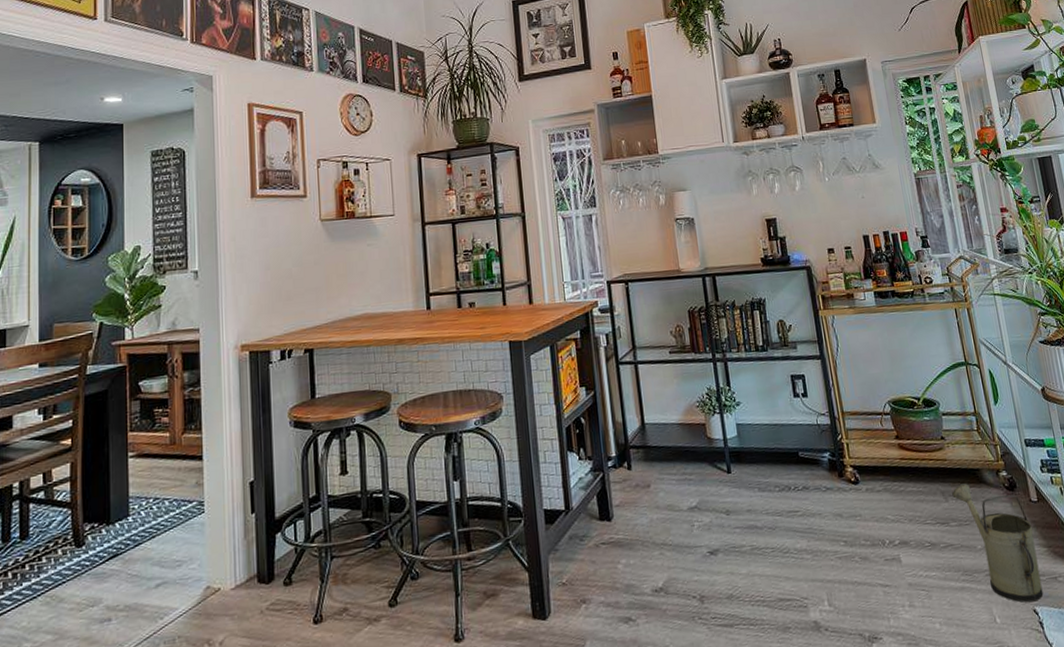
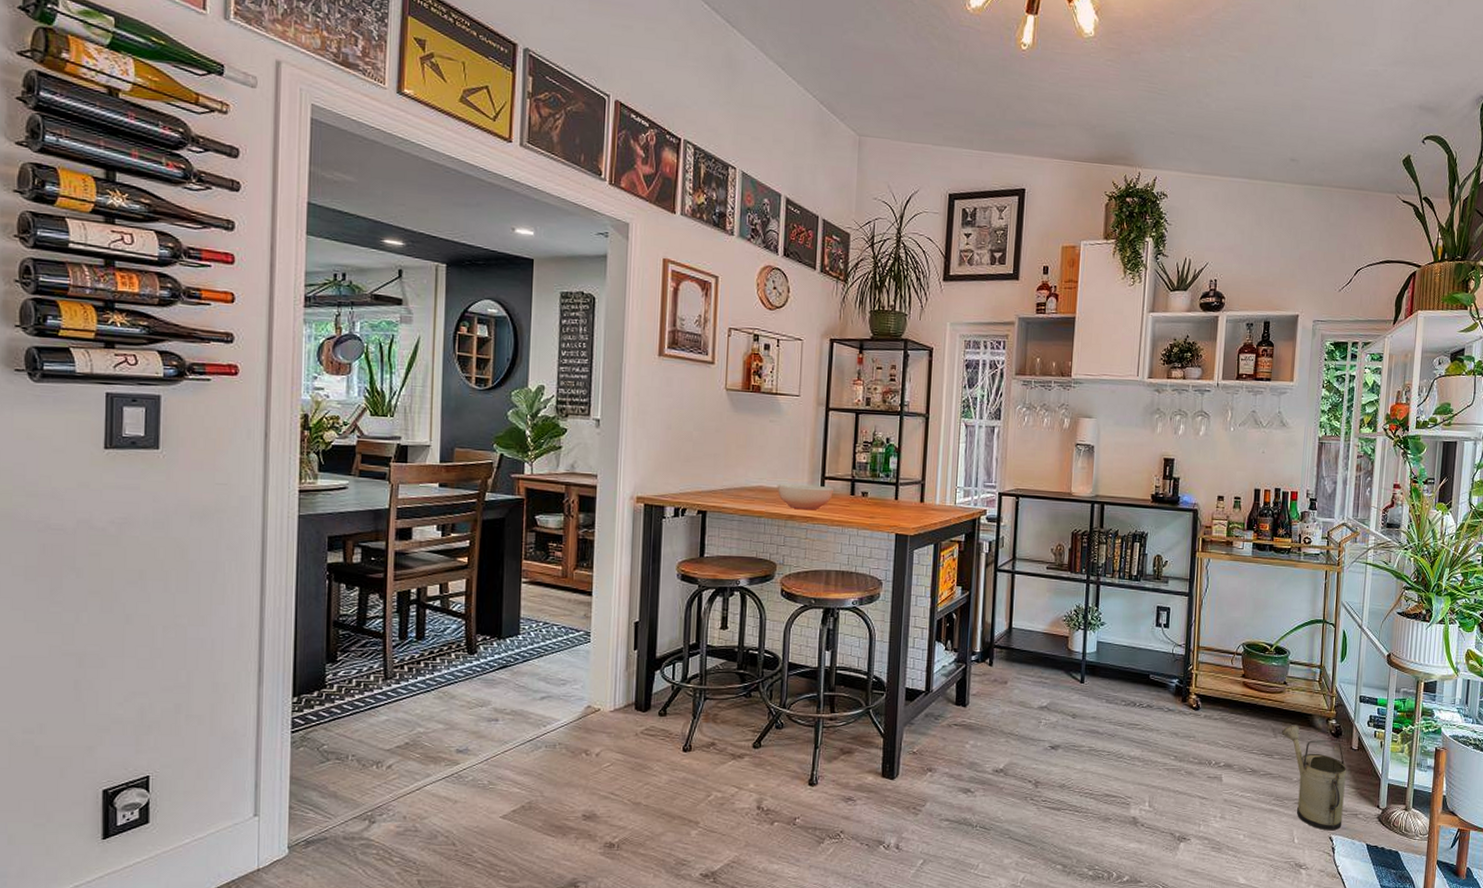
bowl: none [382,302,441,332] -> present [777,483,835,509]

